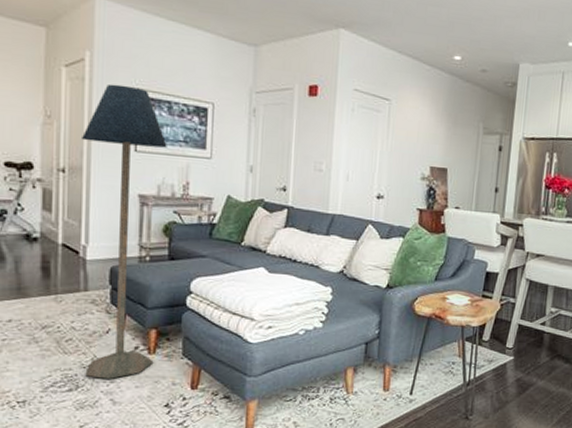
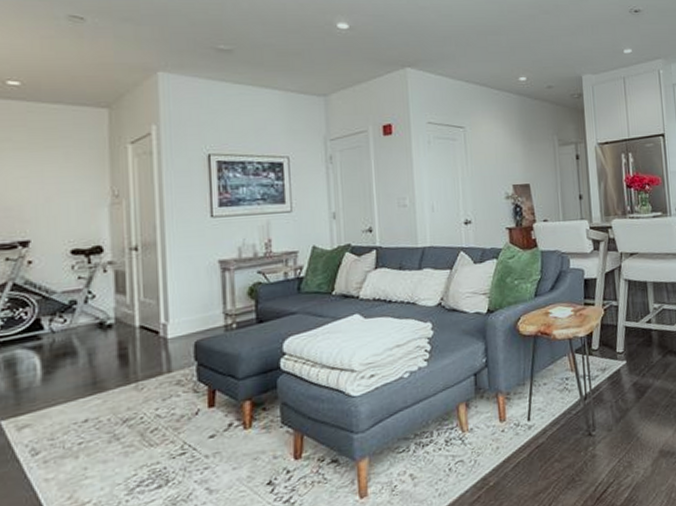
floor lamp: present [82,84,167,379] -> none [154,152,251,468]

